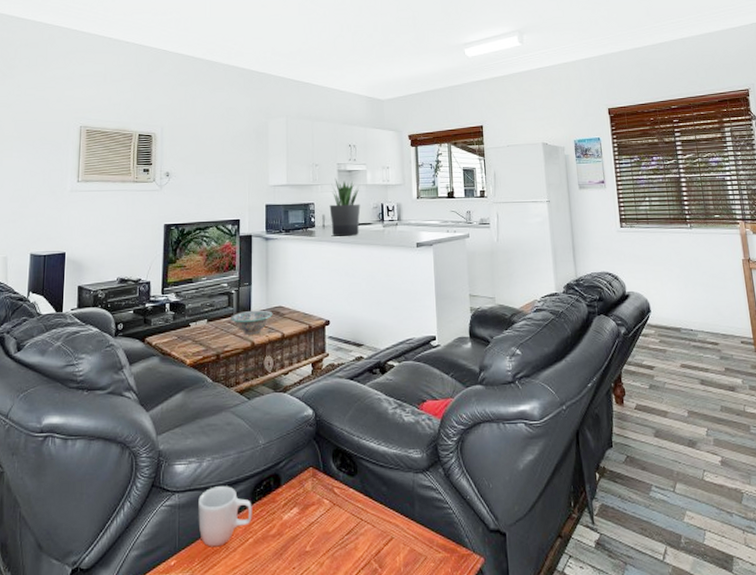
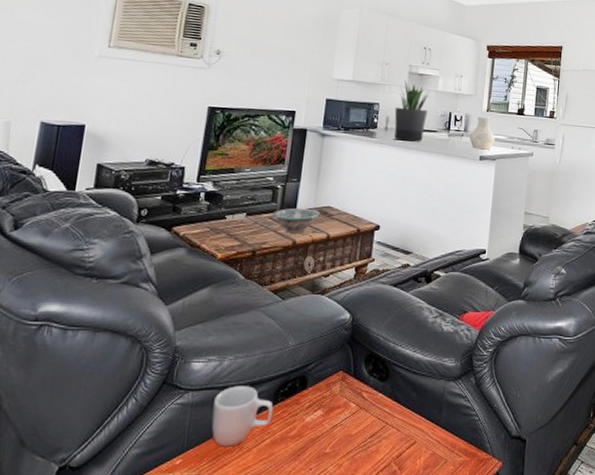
vase: none [404,204,429,237] -> present [469,117,495,150]

